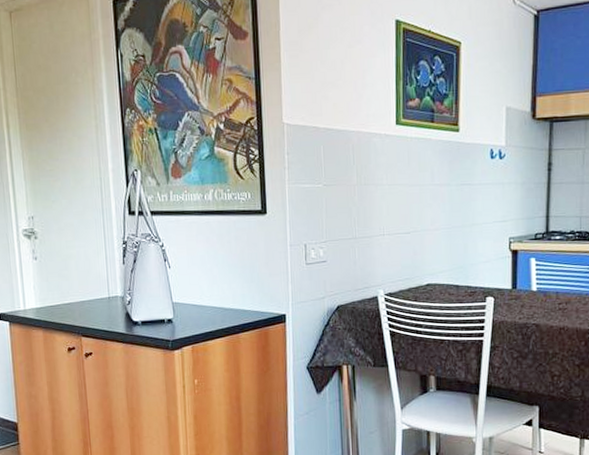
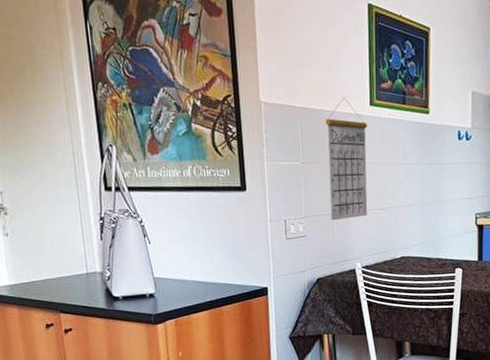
calendar: none [348,117,393,246] -> present [325,97,368,221]

